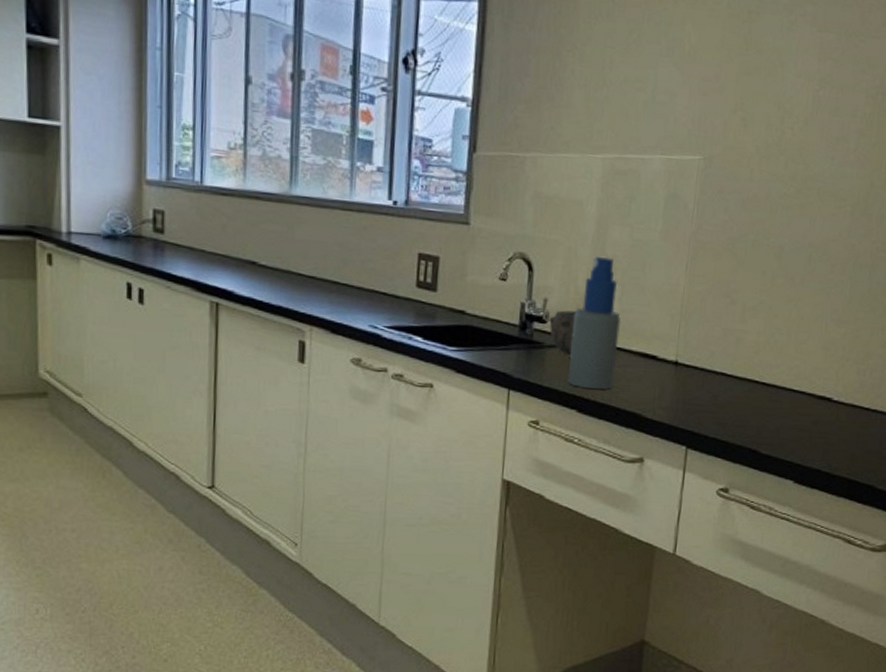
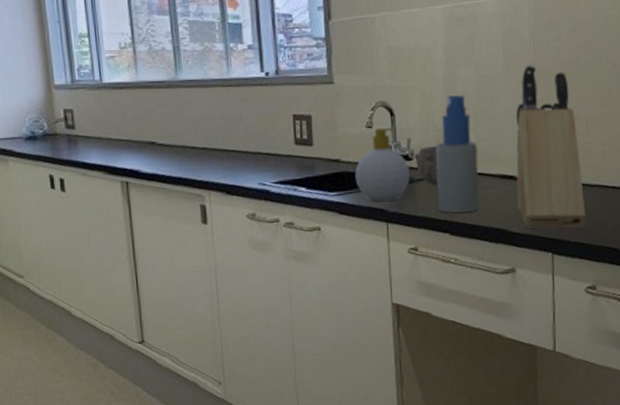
soap bottle: none [479,282,542,365] -> present [355,128,411,202]
knife block: none [655,235,732,423] -> present [515,65,586,229]

